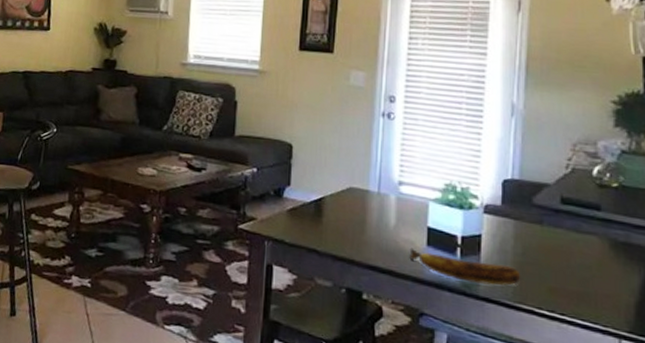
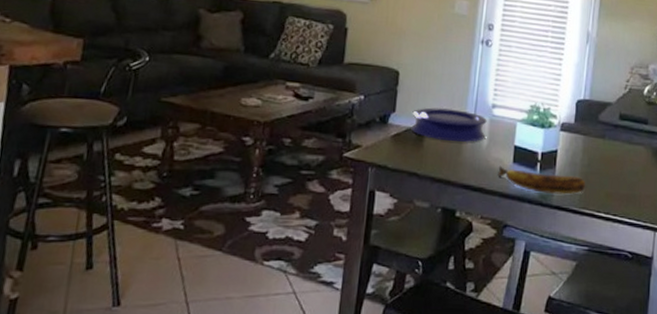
plate: none [308,182,393,221] -> present [411,107,487,142]

